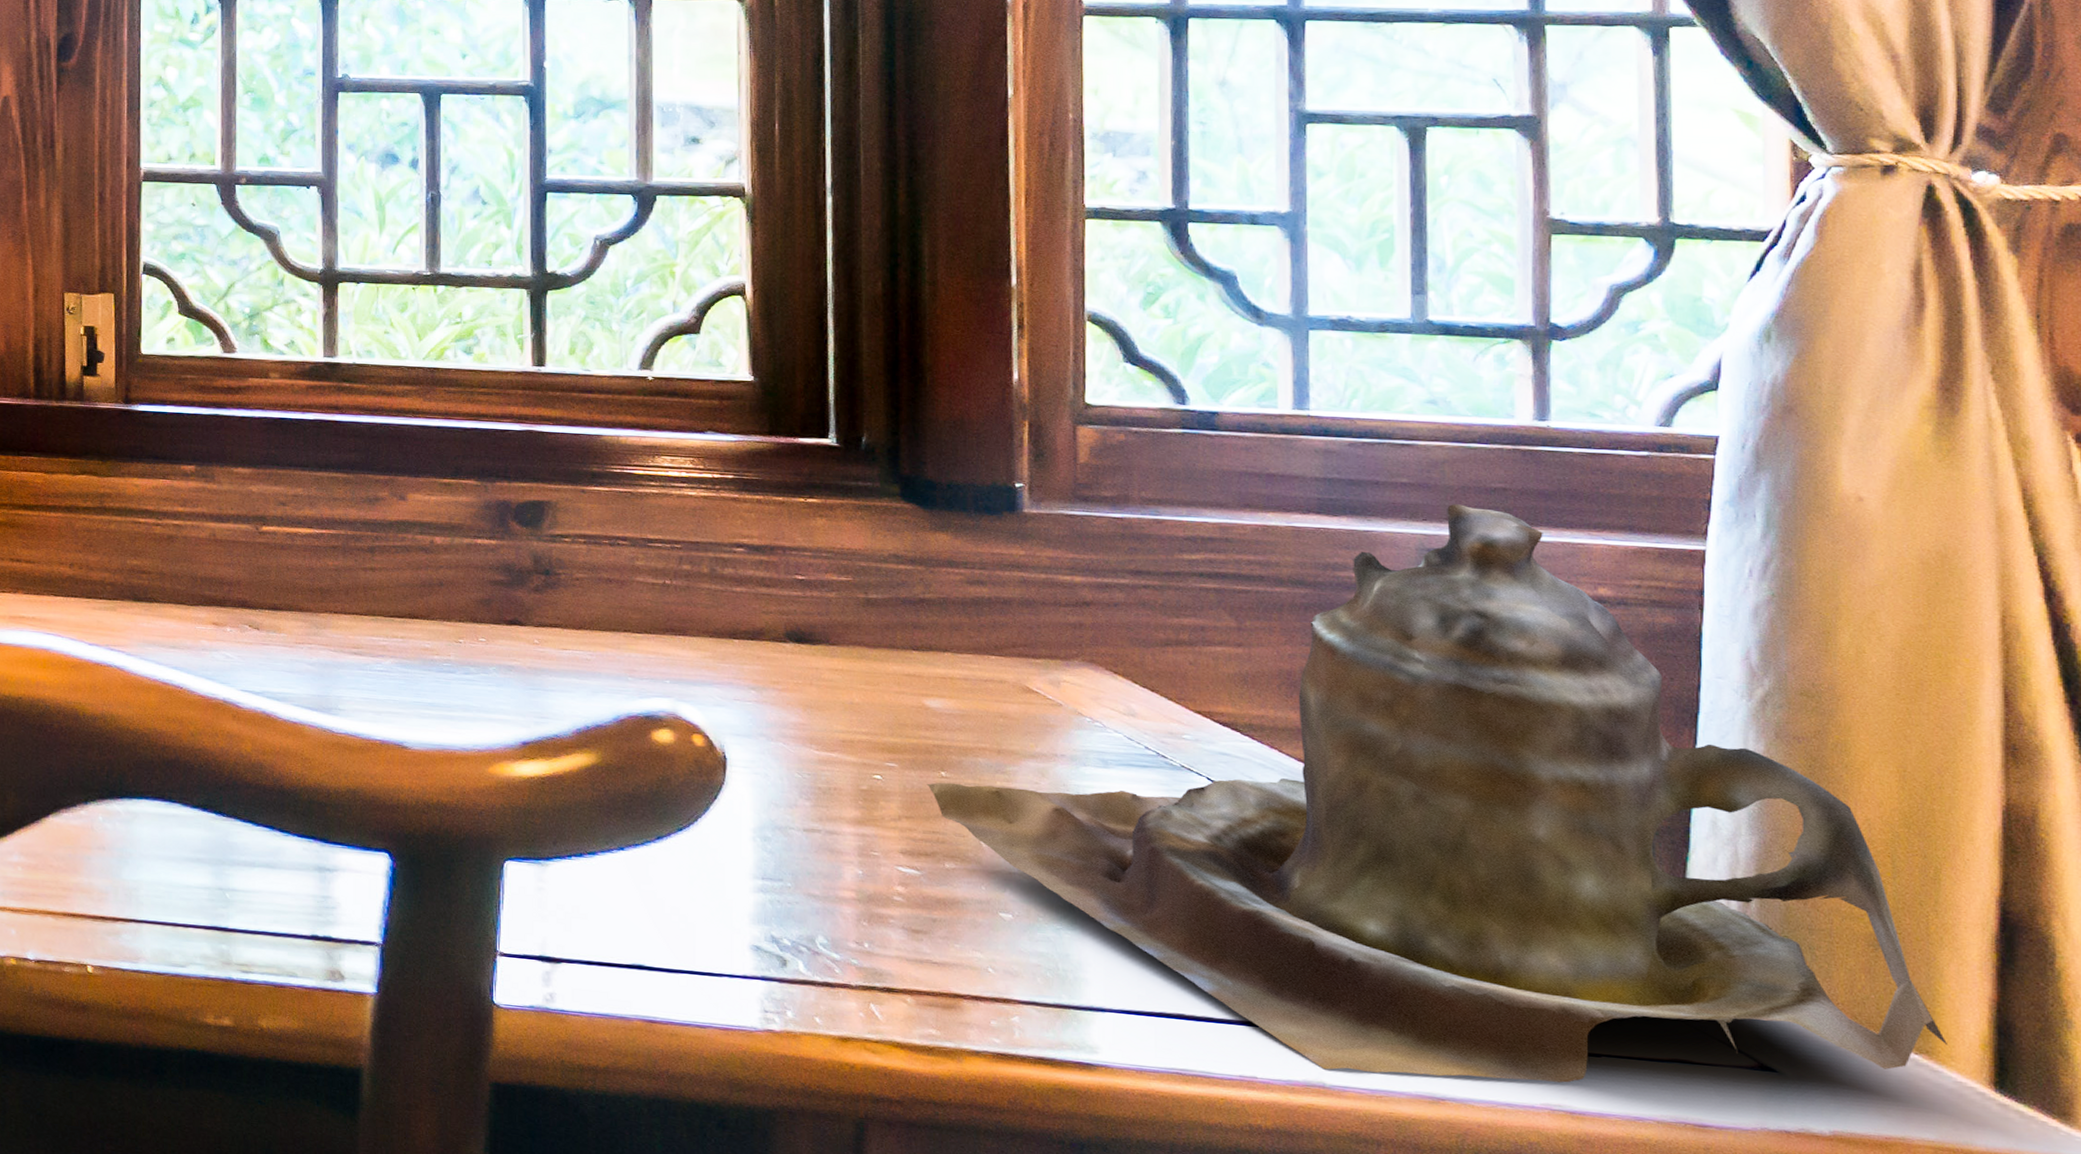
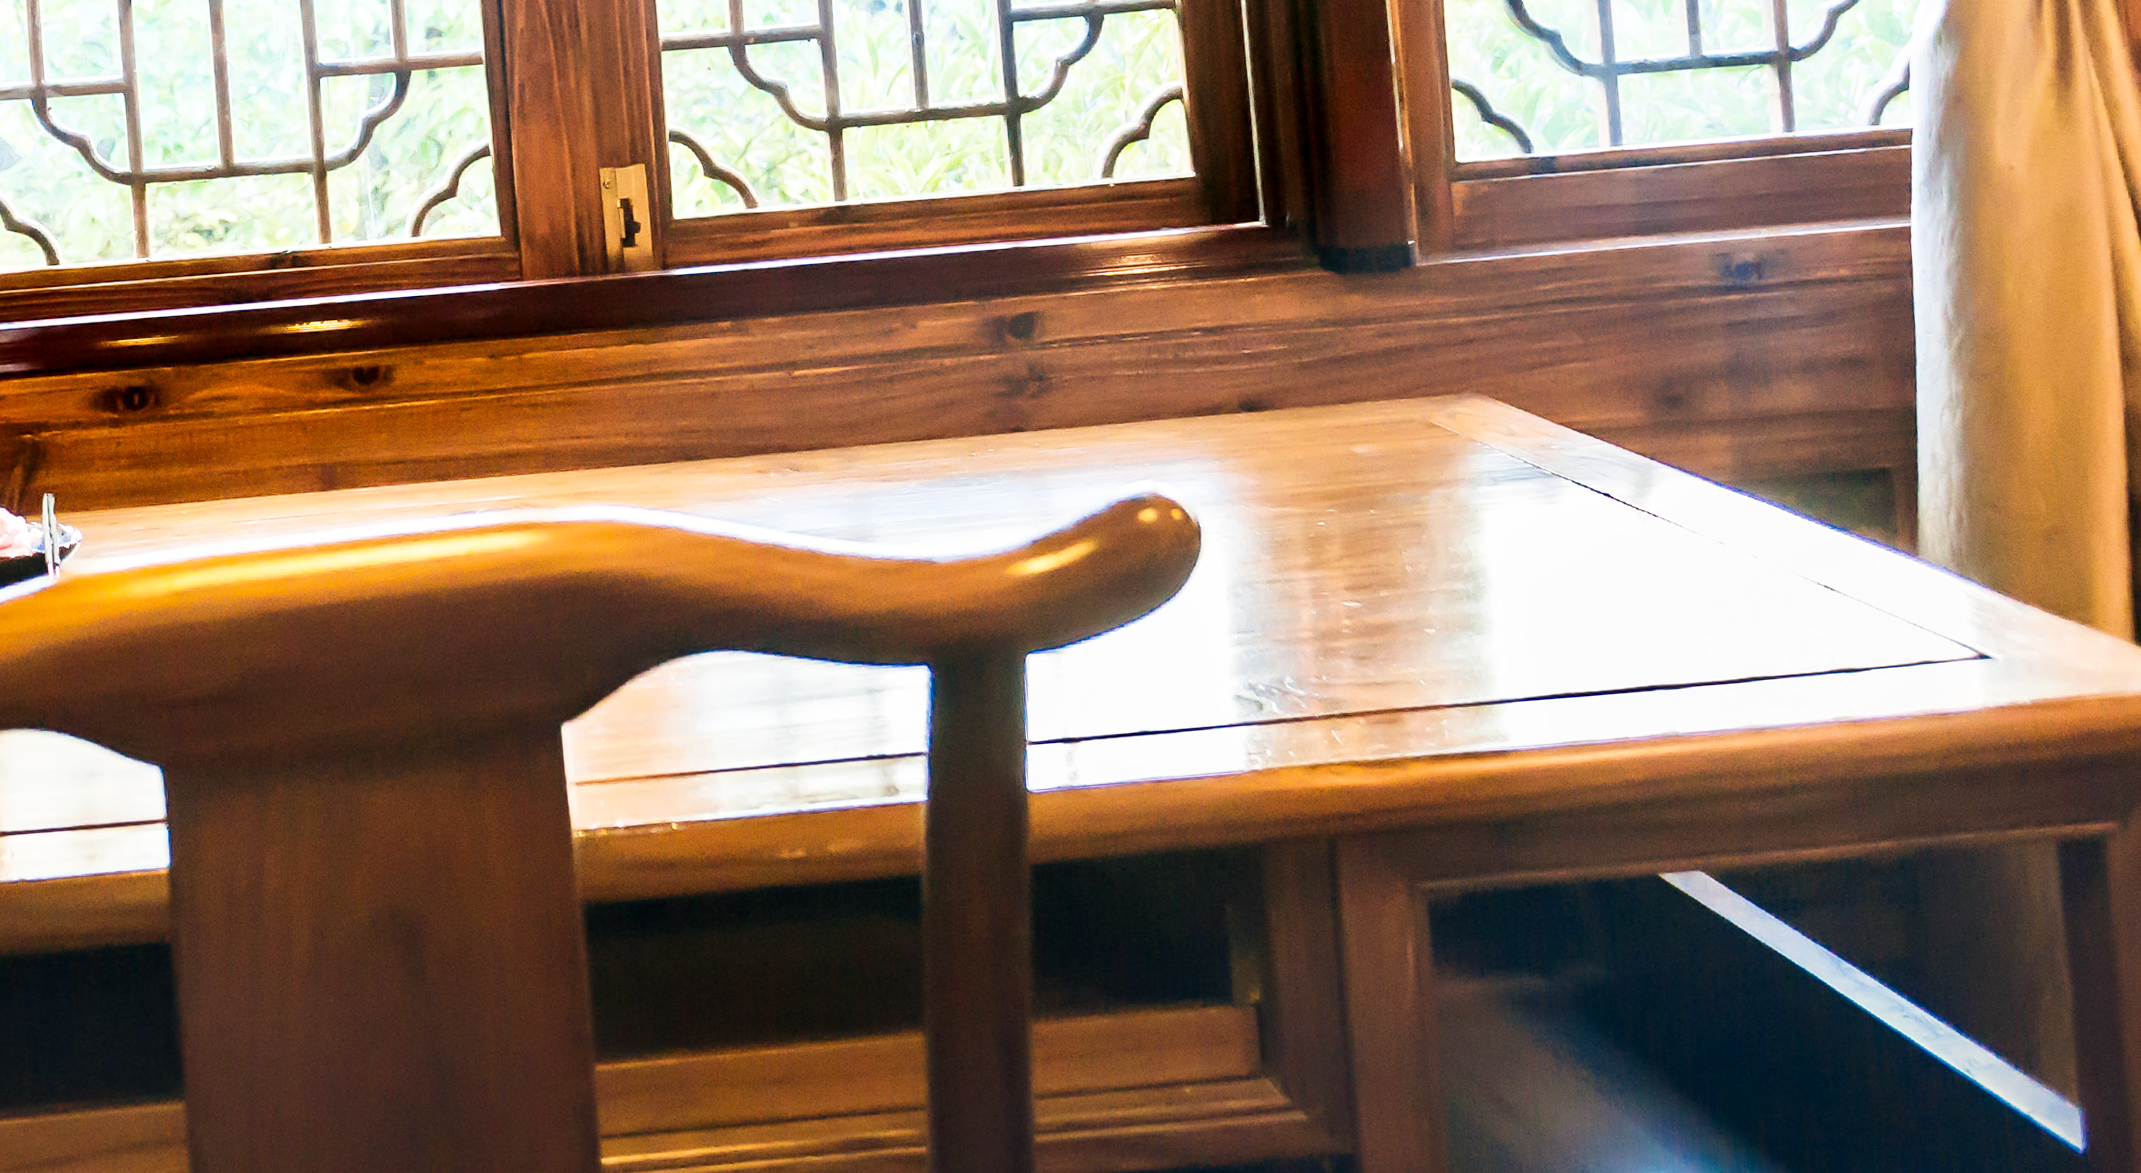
teapot: present [927,504,1949,1083] -> none [1360,212,2103,721]

